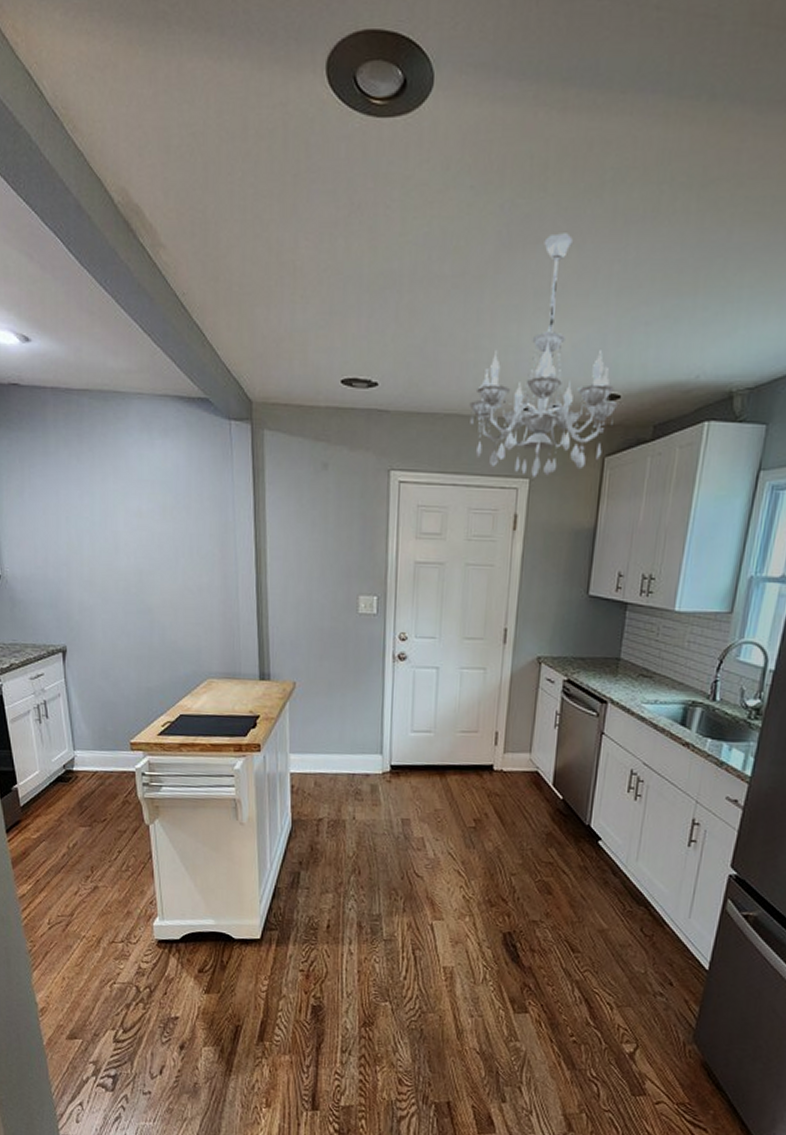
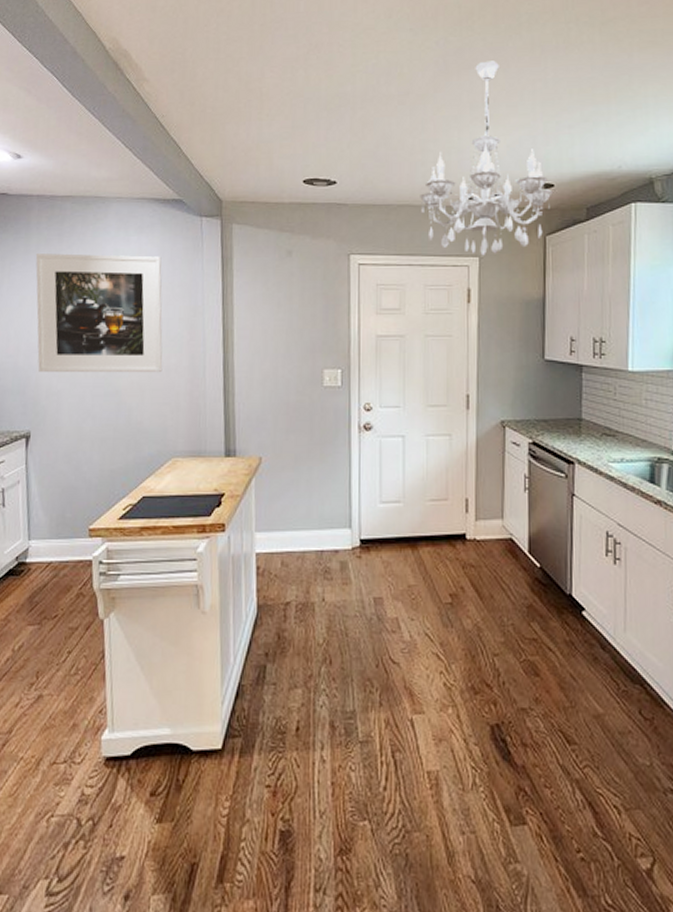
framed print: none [55,456,195,592] -> present [35,253,163,373]

